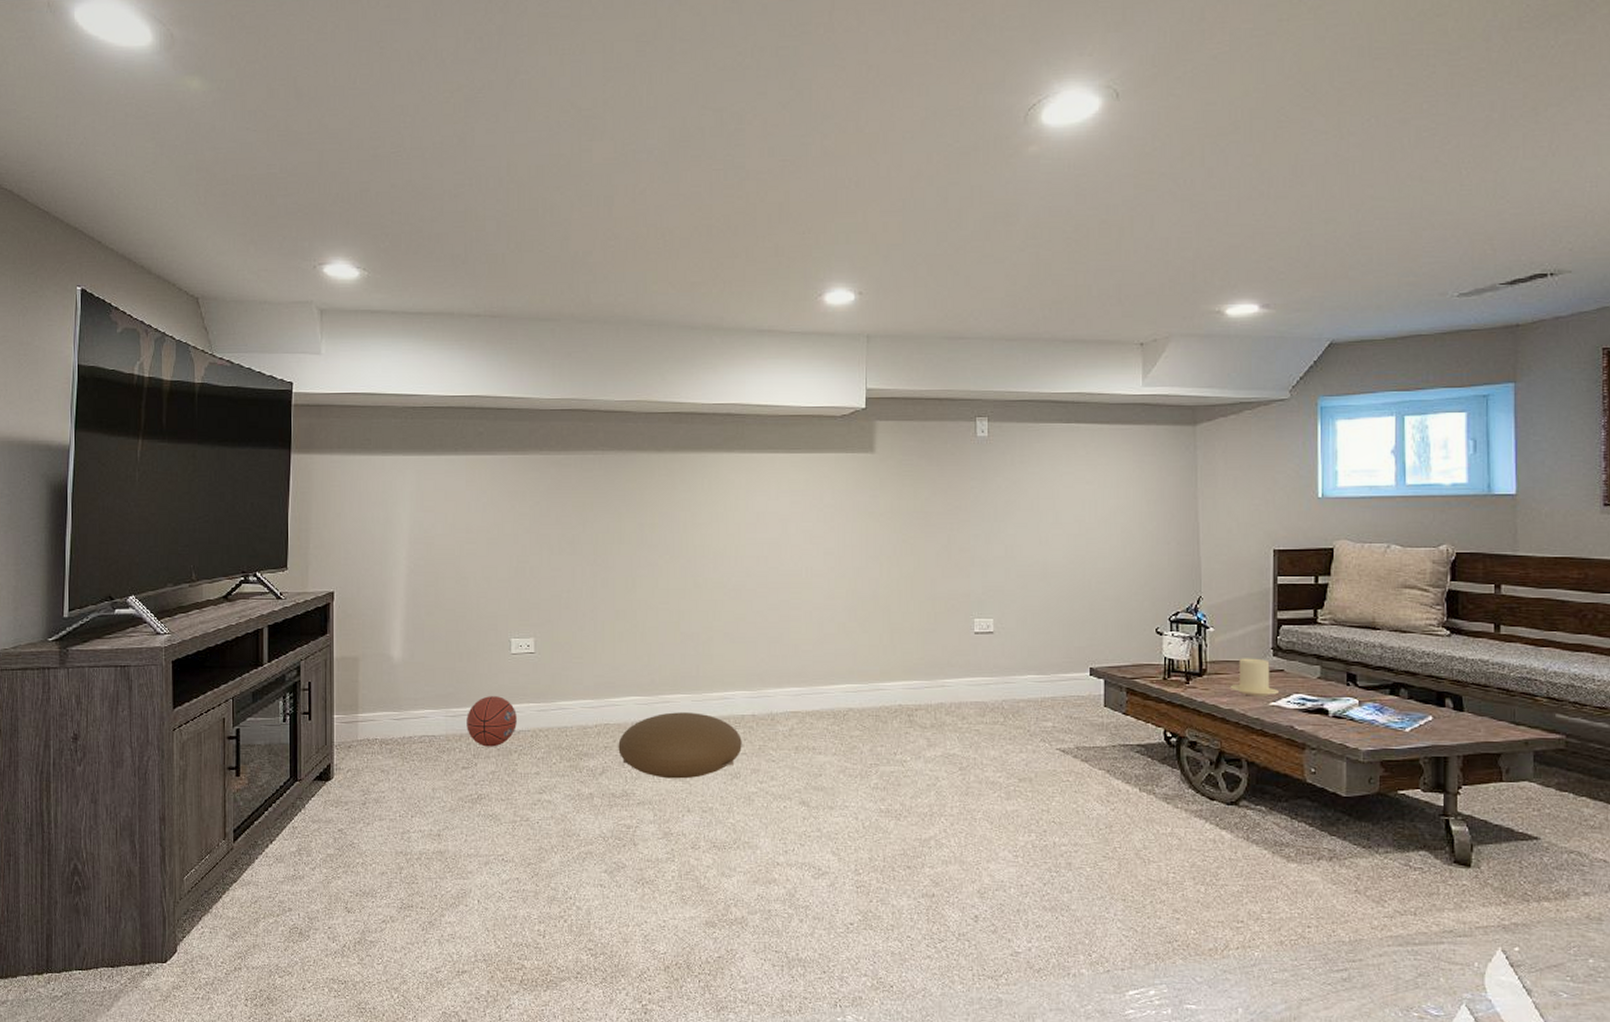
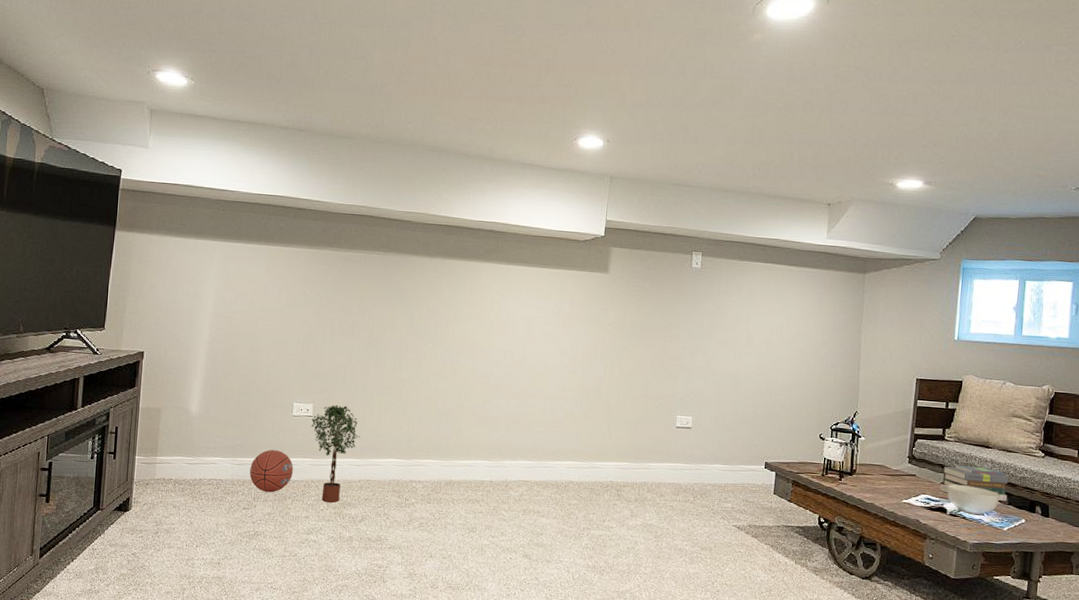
potted tree: none [534,636,592,754] -> present [311,404,360,503]
pouf: present [618,712,742,779] -> none [376,474,480,530]
candle: present [1229,658,1279,697] -> none [872,463,910,495]
books: none [1316,654,1406,695] -> present [939,465,1009,502]
bowl: none [1325,677,1397,715] -> present [946,483,1000,516]

